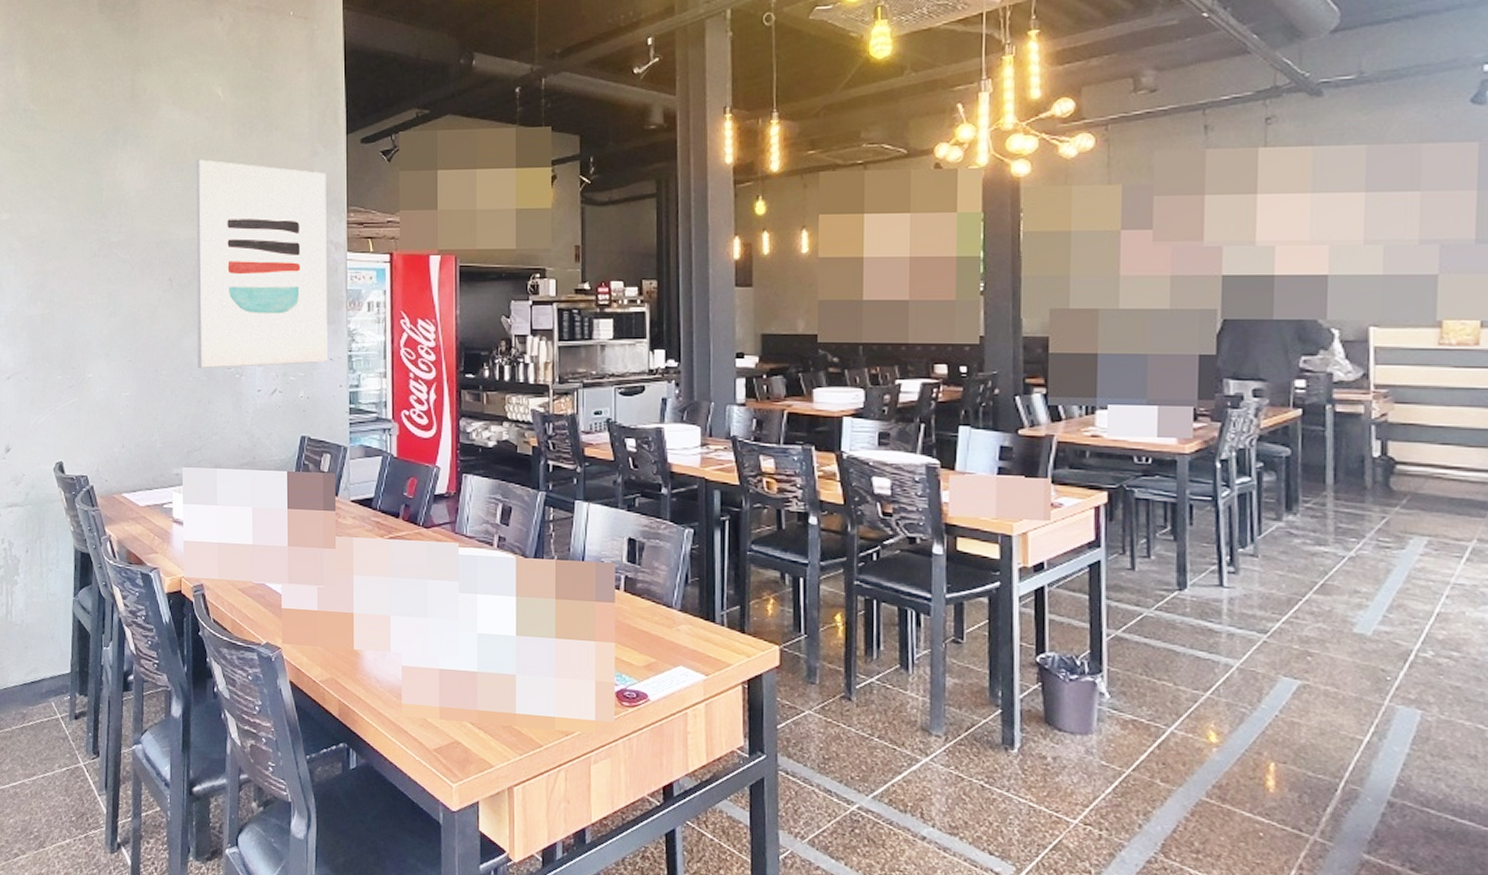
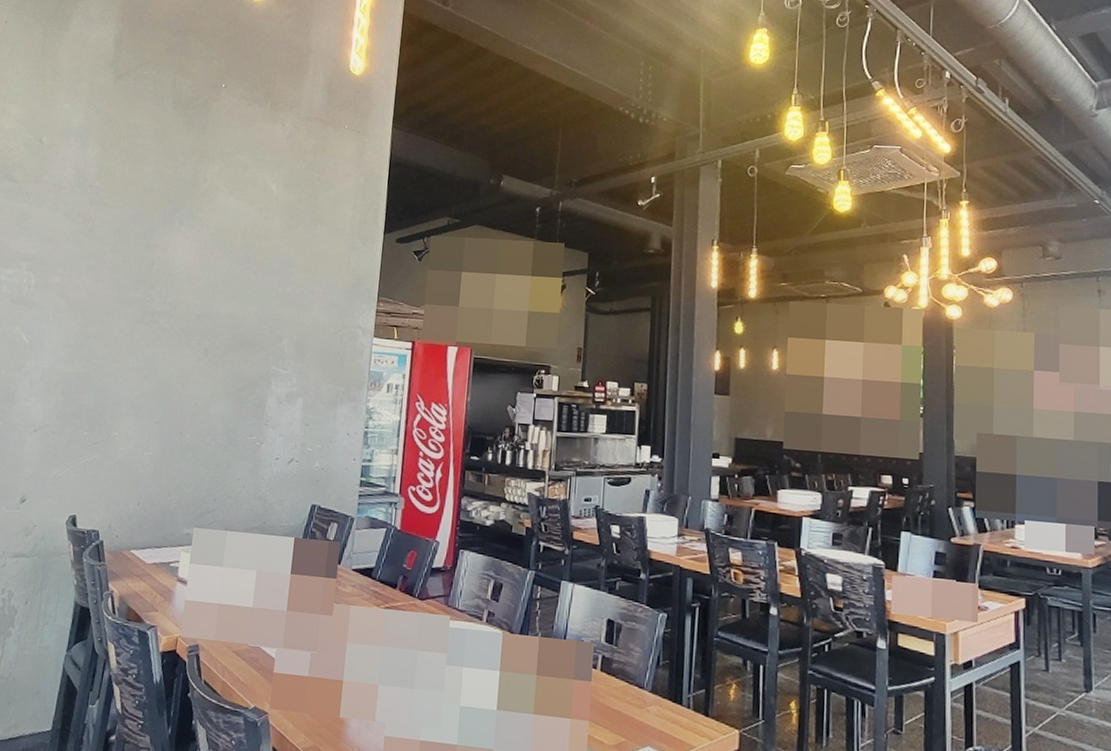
wall art: present [196,159,328,368] -> none [221,244,362,437]

